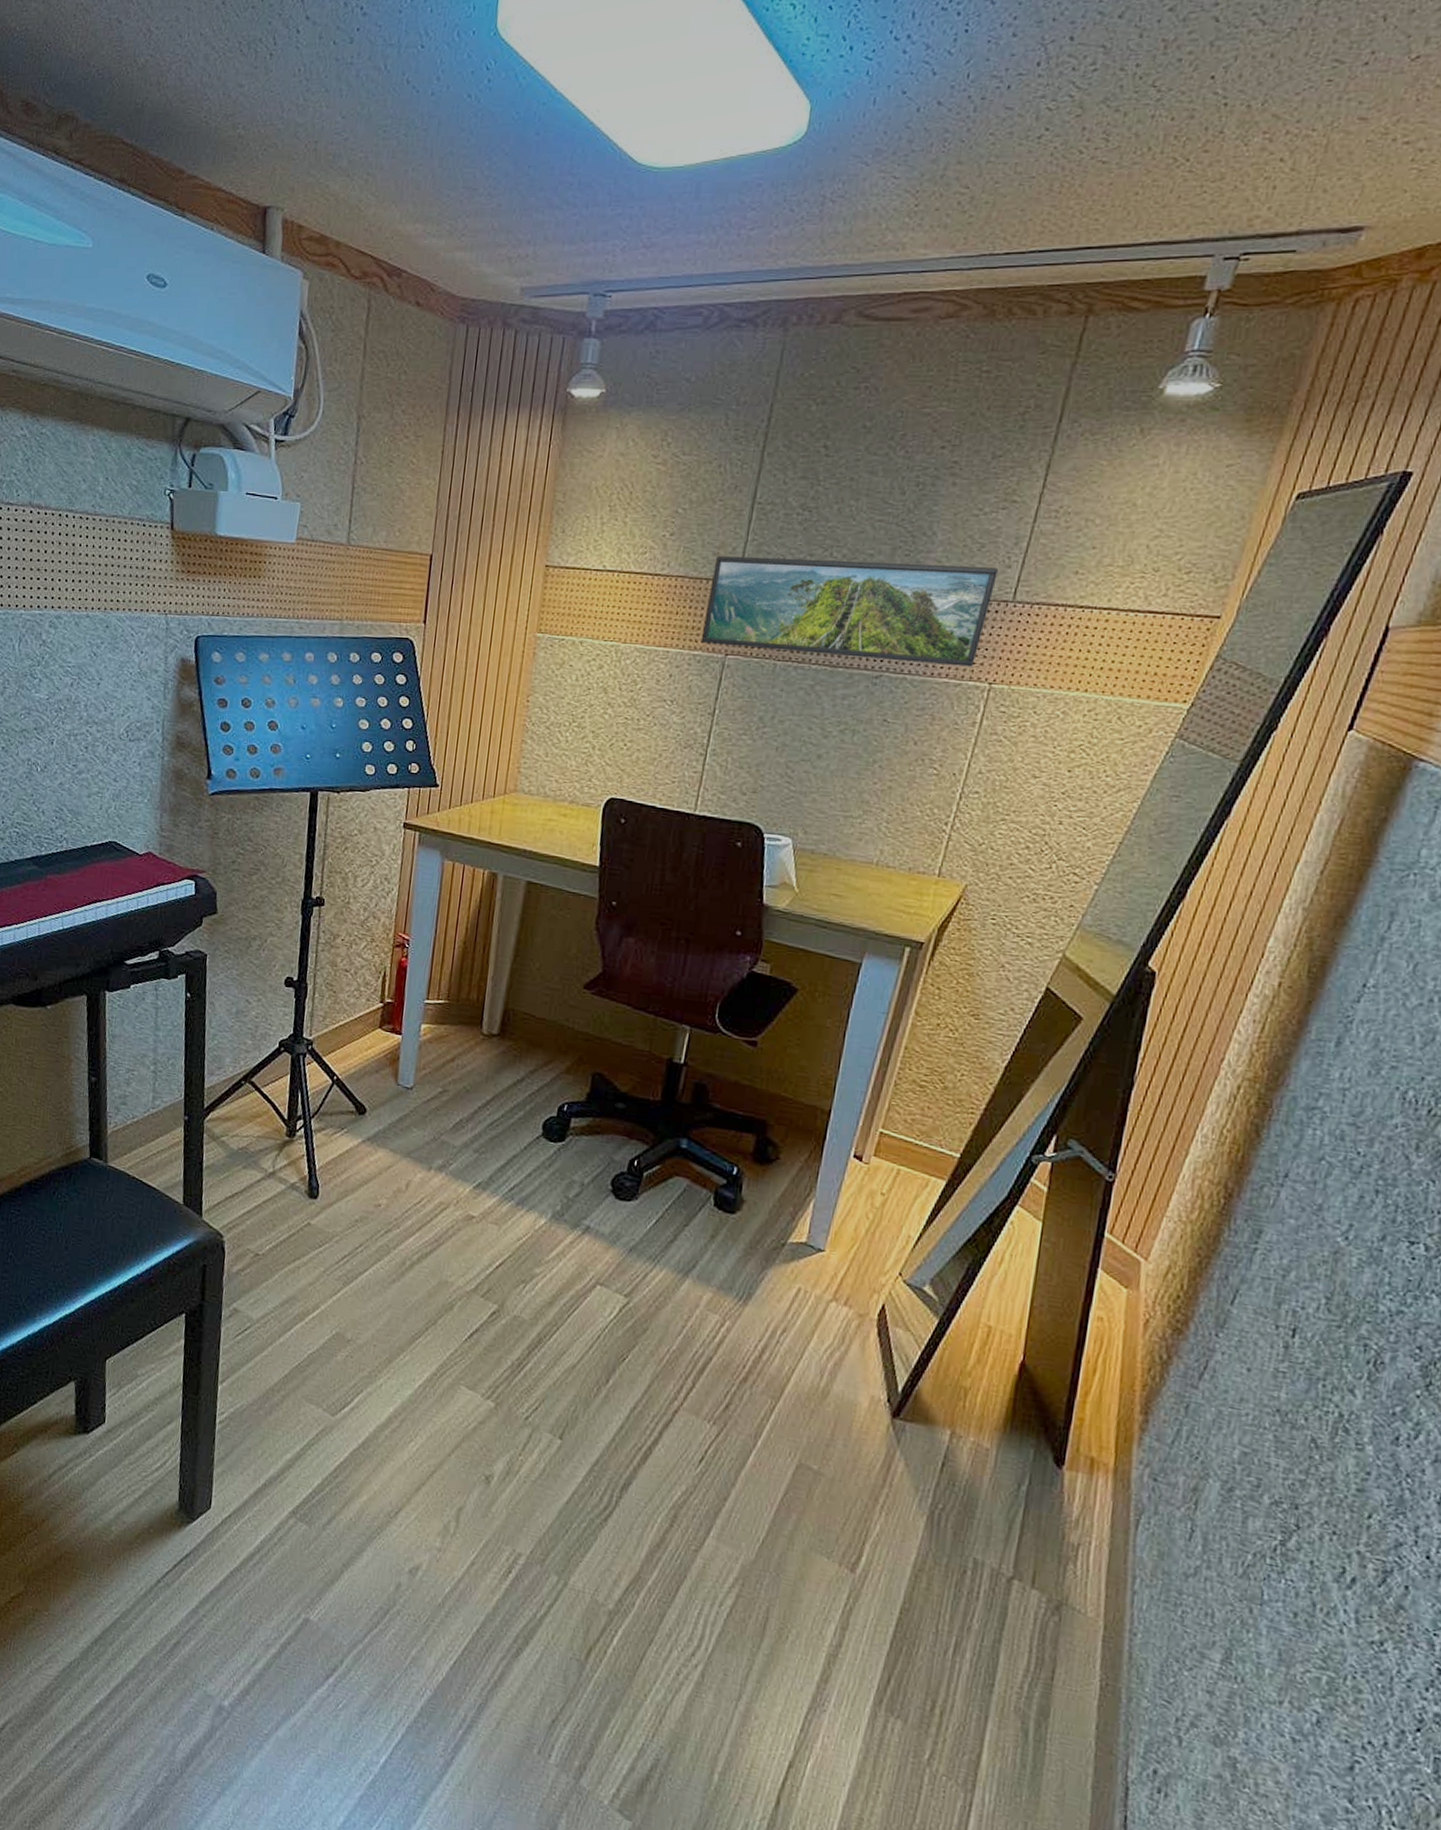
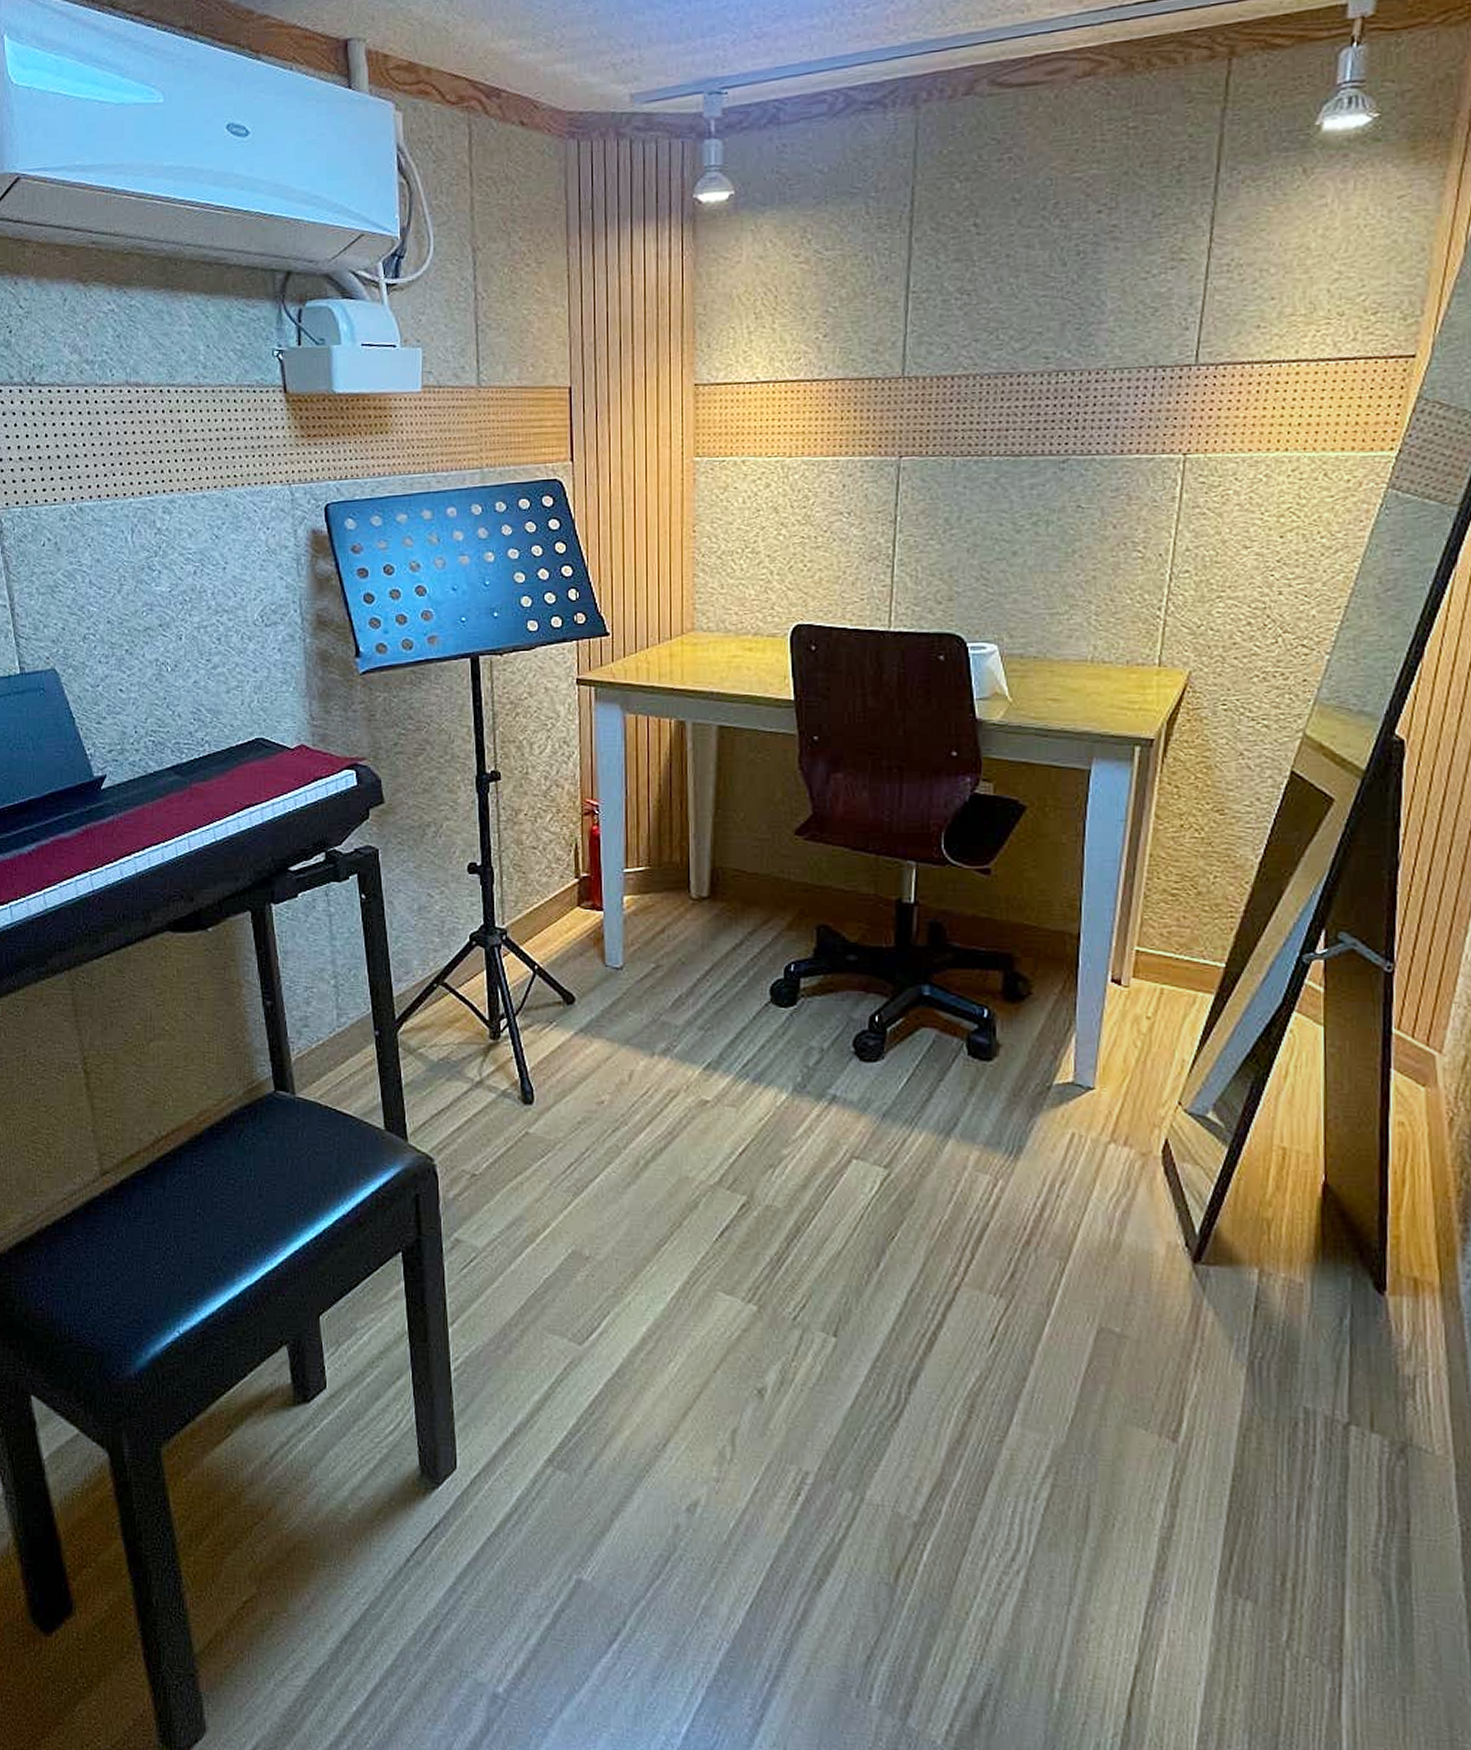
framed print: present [700,555,998,667] -> none [871,331,1176,447]

